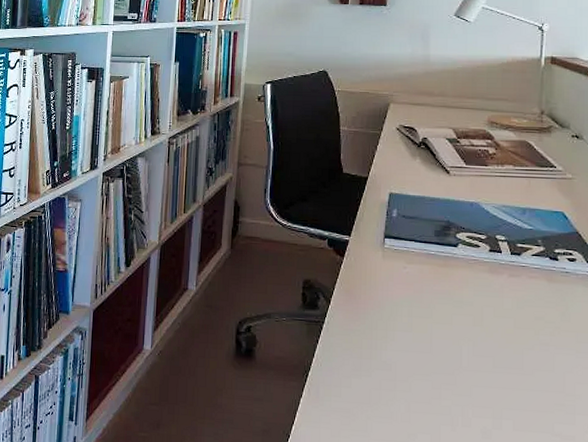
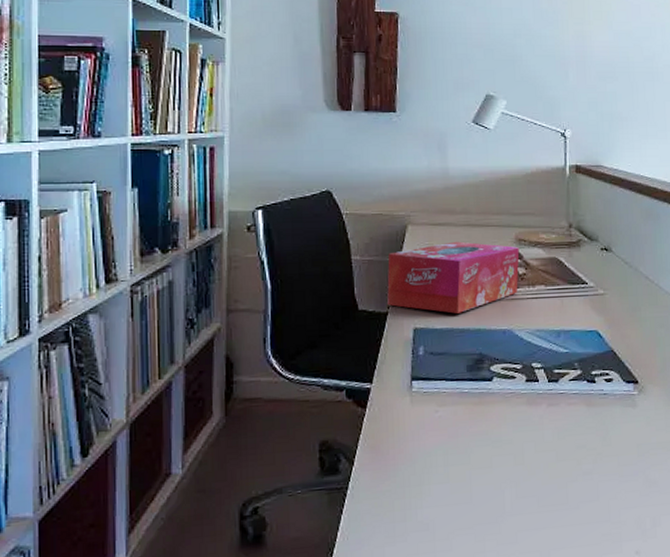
tissue box: none [368,120,491,184] -> present [387,241,520,314]

